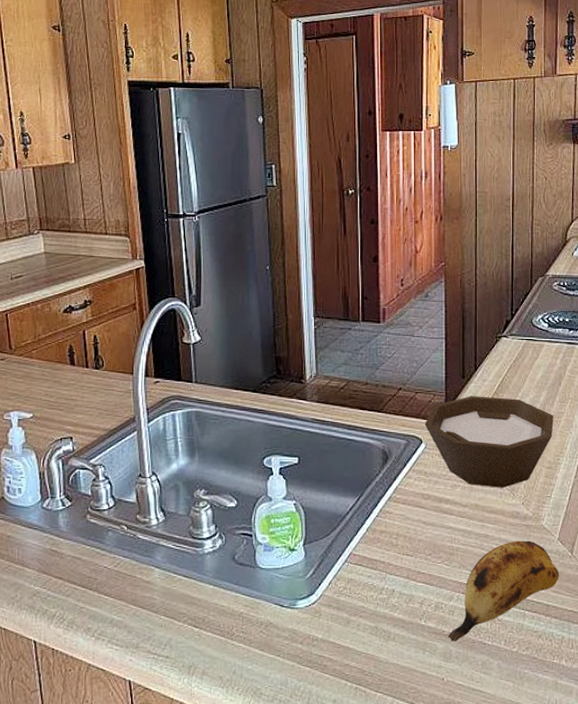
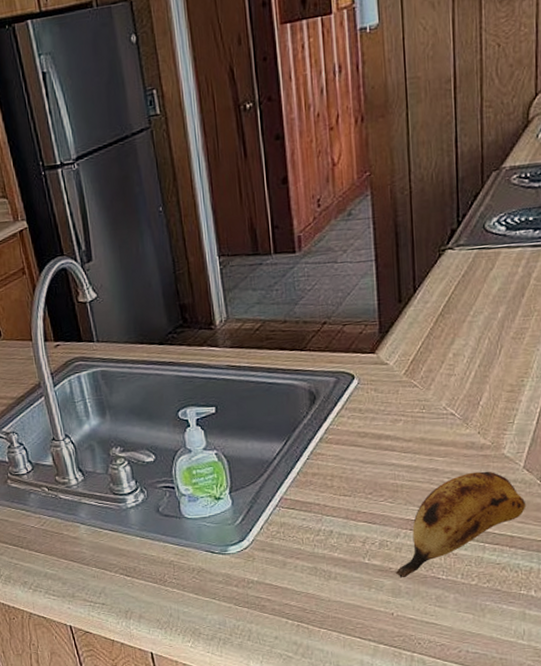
bowl: present [424,396,554,488] -> none [356,318,516,419]

